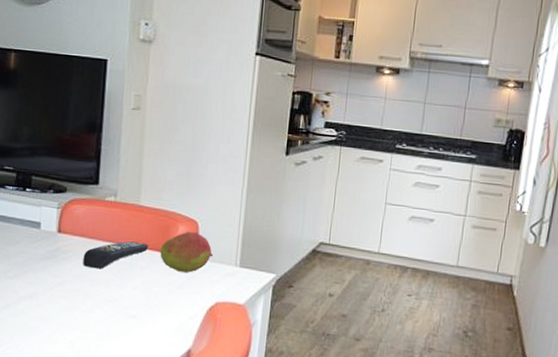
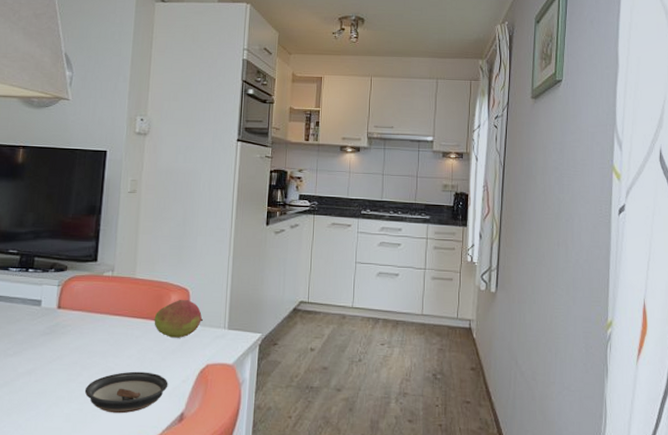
remote control: present [83,241,149,270] -> none [81,312,144,341]
saucer: none [88,303,175,346] -> present [84,371,168,414]

